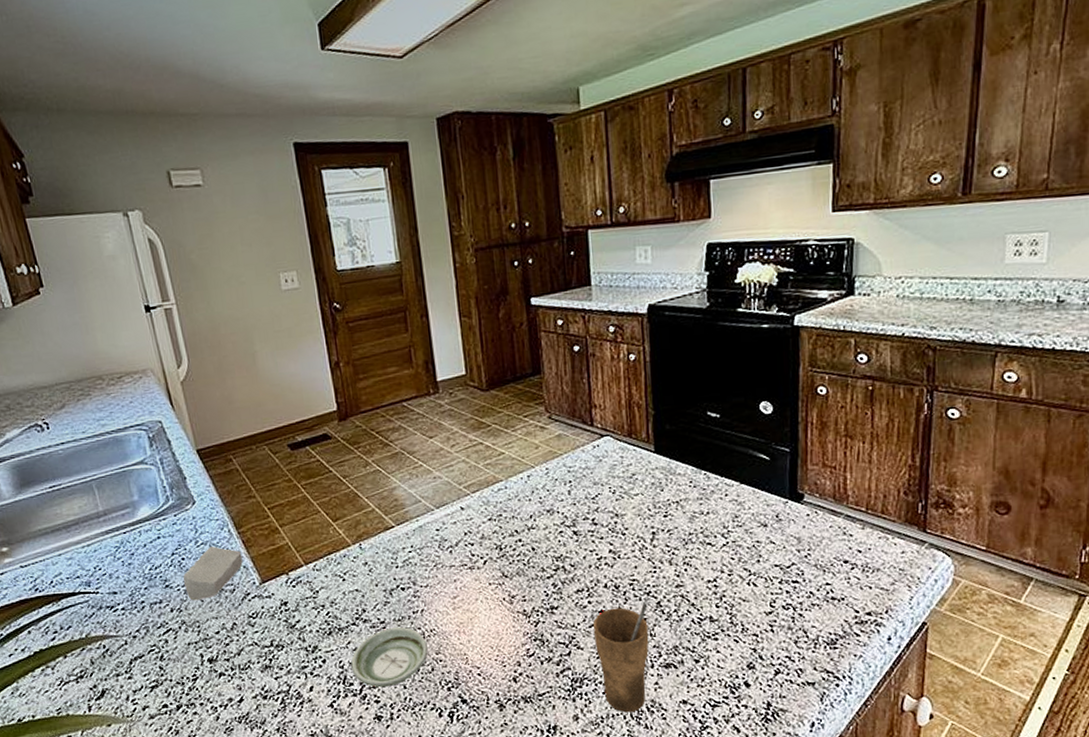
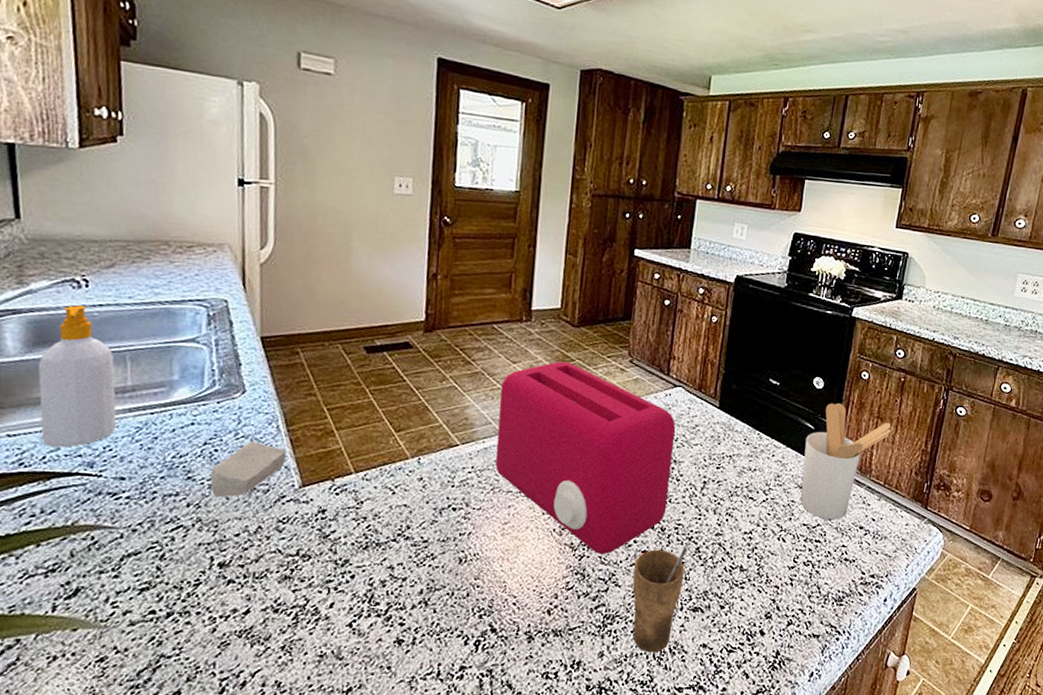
soap bottle: none [28,446,100,572] -> present [37,305,117,447]
saucer: present [351,627,428,688] -> none [381,548,468,610]
toaster: none [422,428,617,619] -> present [495,361,676,555]
utensil holder: none [762,427,865,557] -> present [801,403,892,520]

